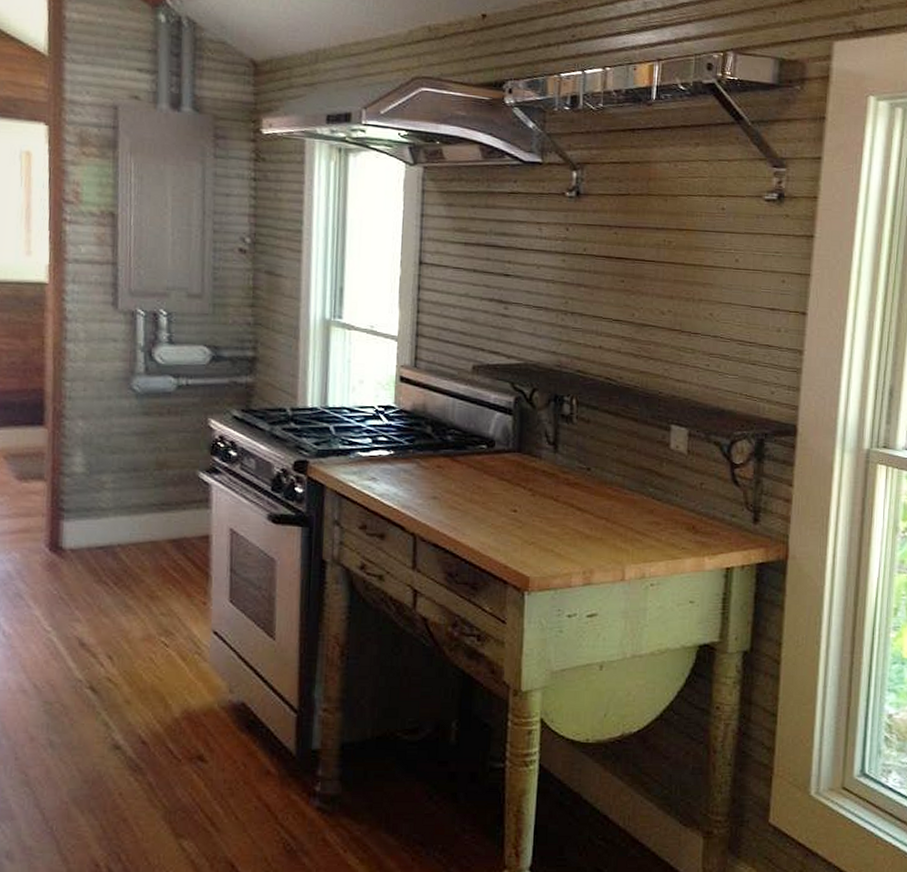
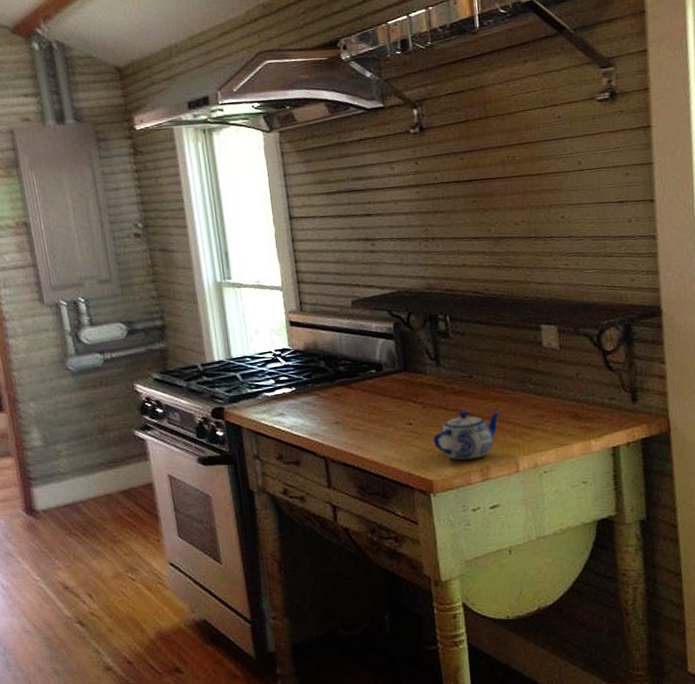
teapot: none [537,505,615,560] -> present [433,410,501,460]

